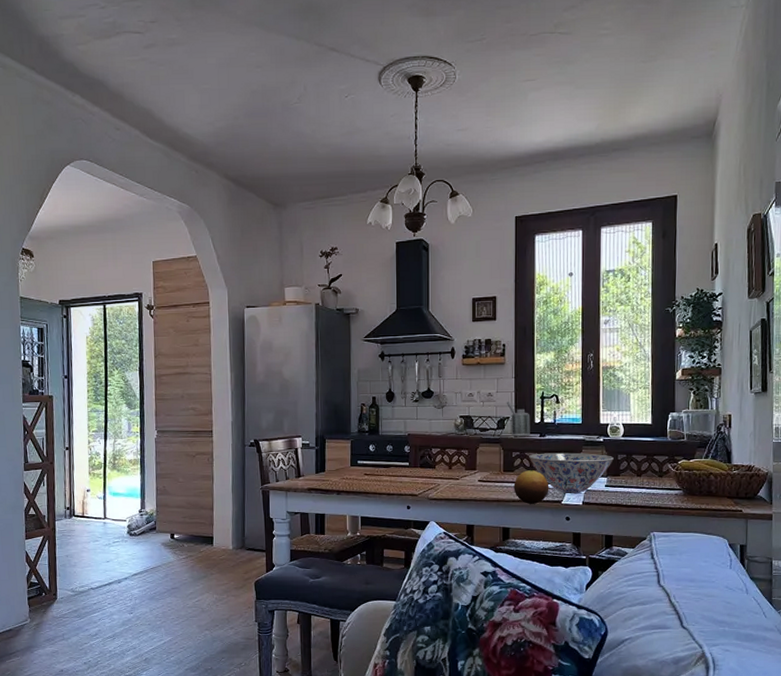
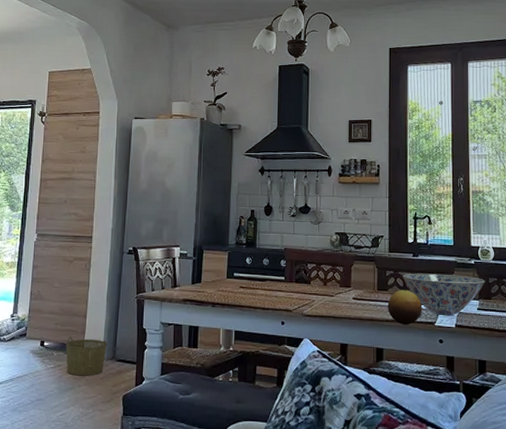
basket: none [196,528,236,565] -> present [66,336,107,376]
soap dispenser: present [506,402,530,437] -> none [380,221,404,256]

